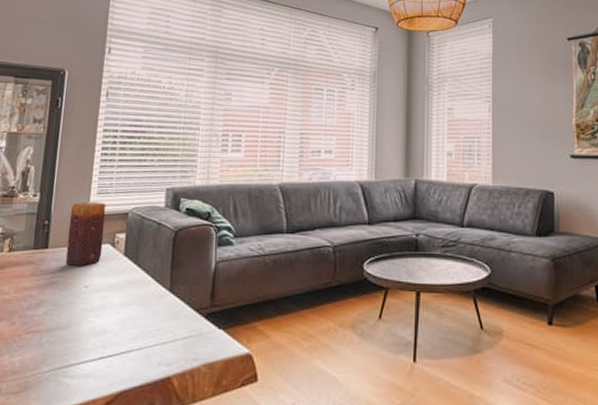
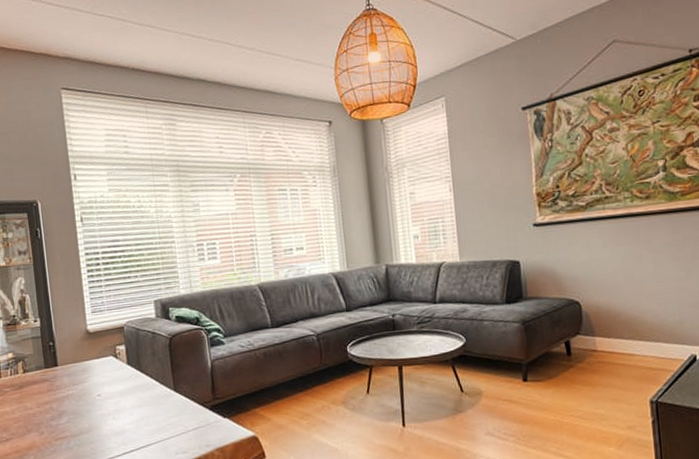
candle: present [65,202,106,267] -> none [70,320,107,379]

